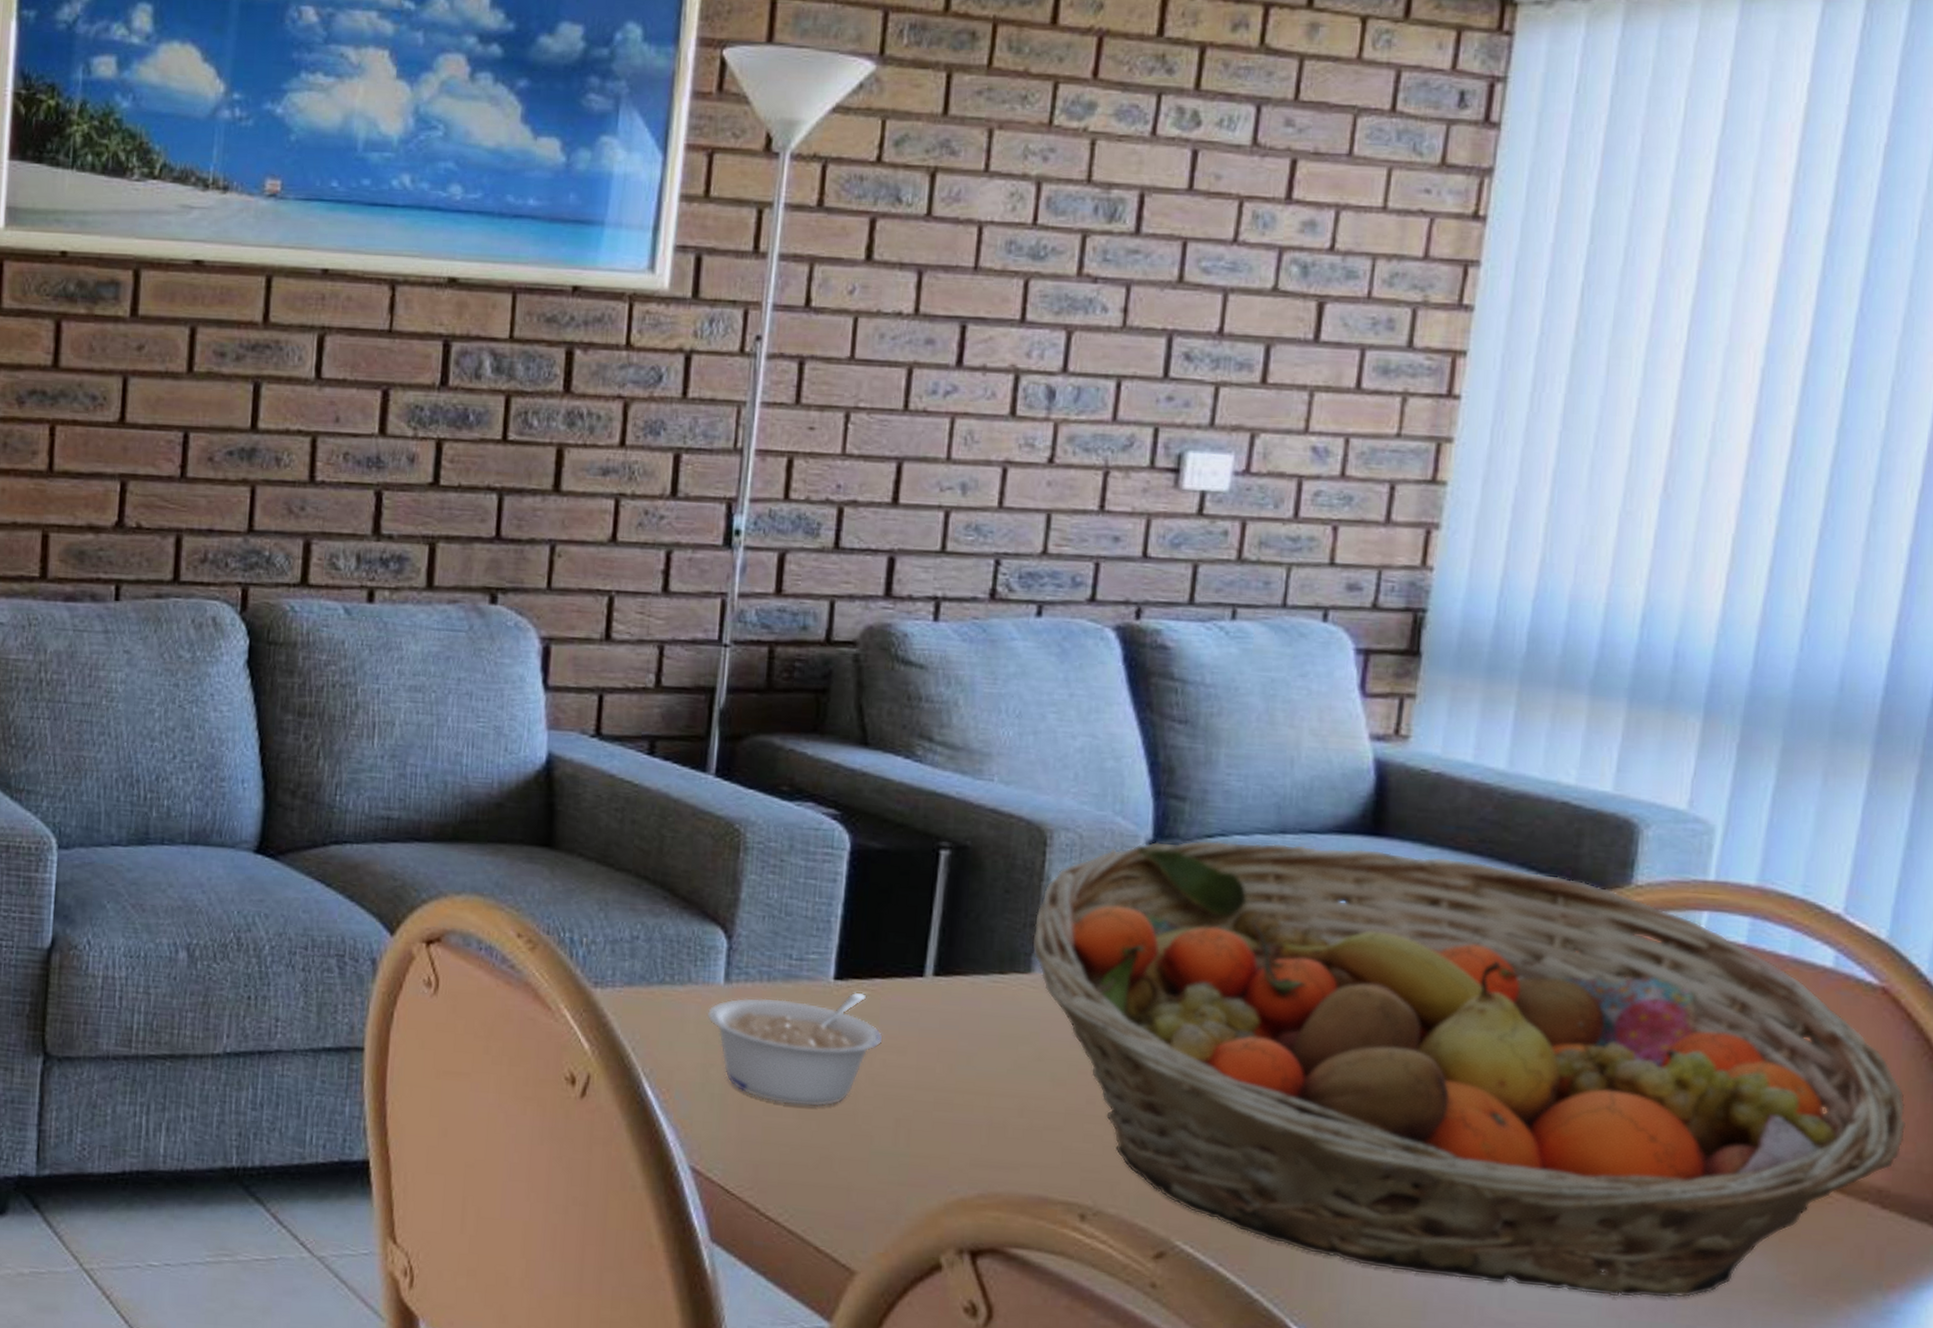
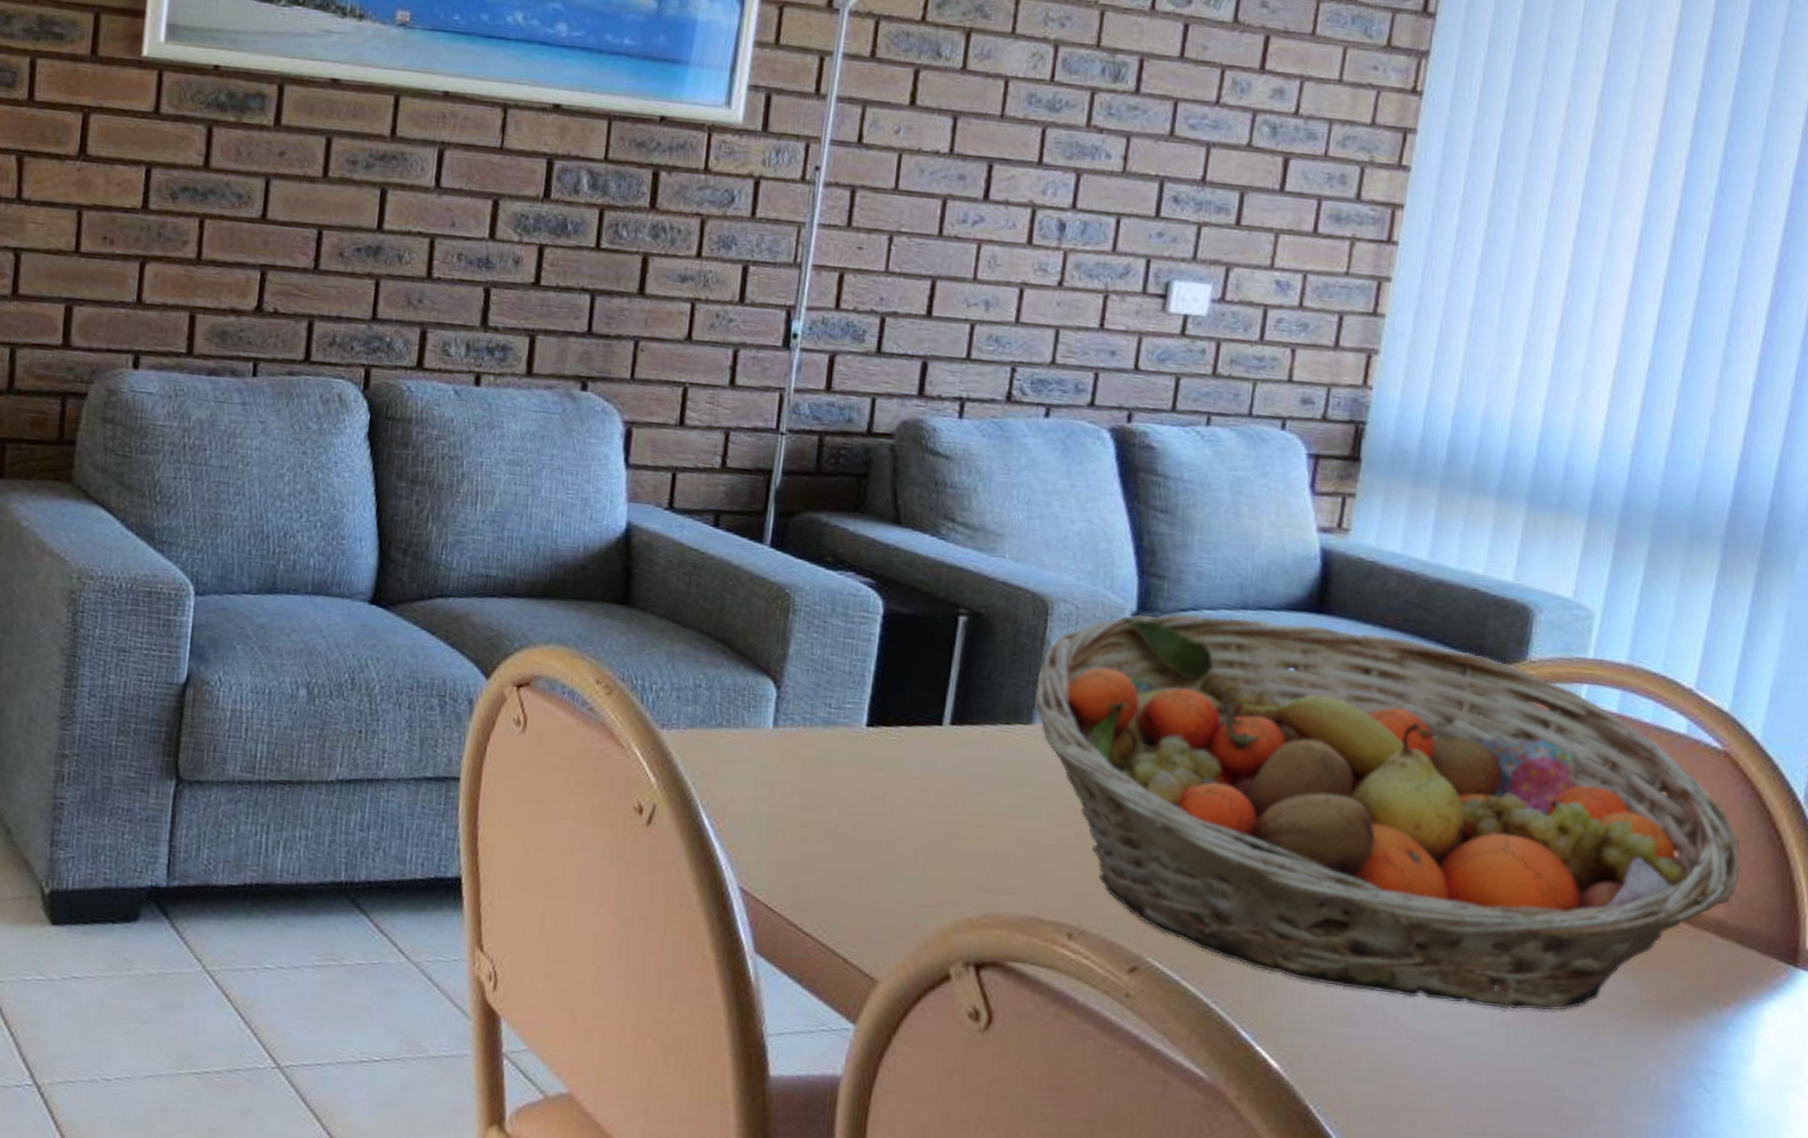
legume: present [706,992,883,1107] -> none [757,737,907,837]

